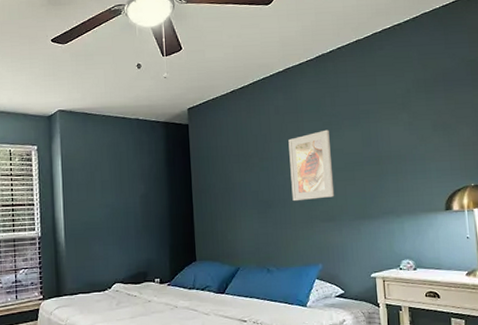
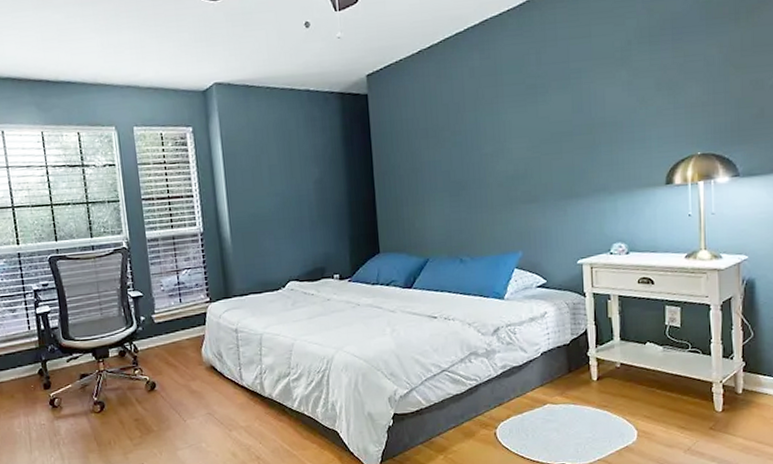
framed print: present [288,129,335,202] -> none [485,94,539,181]

